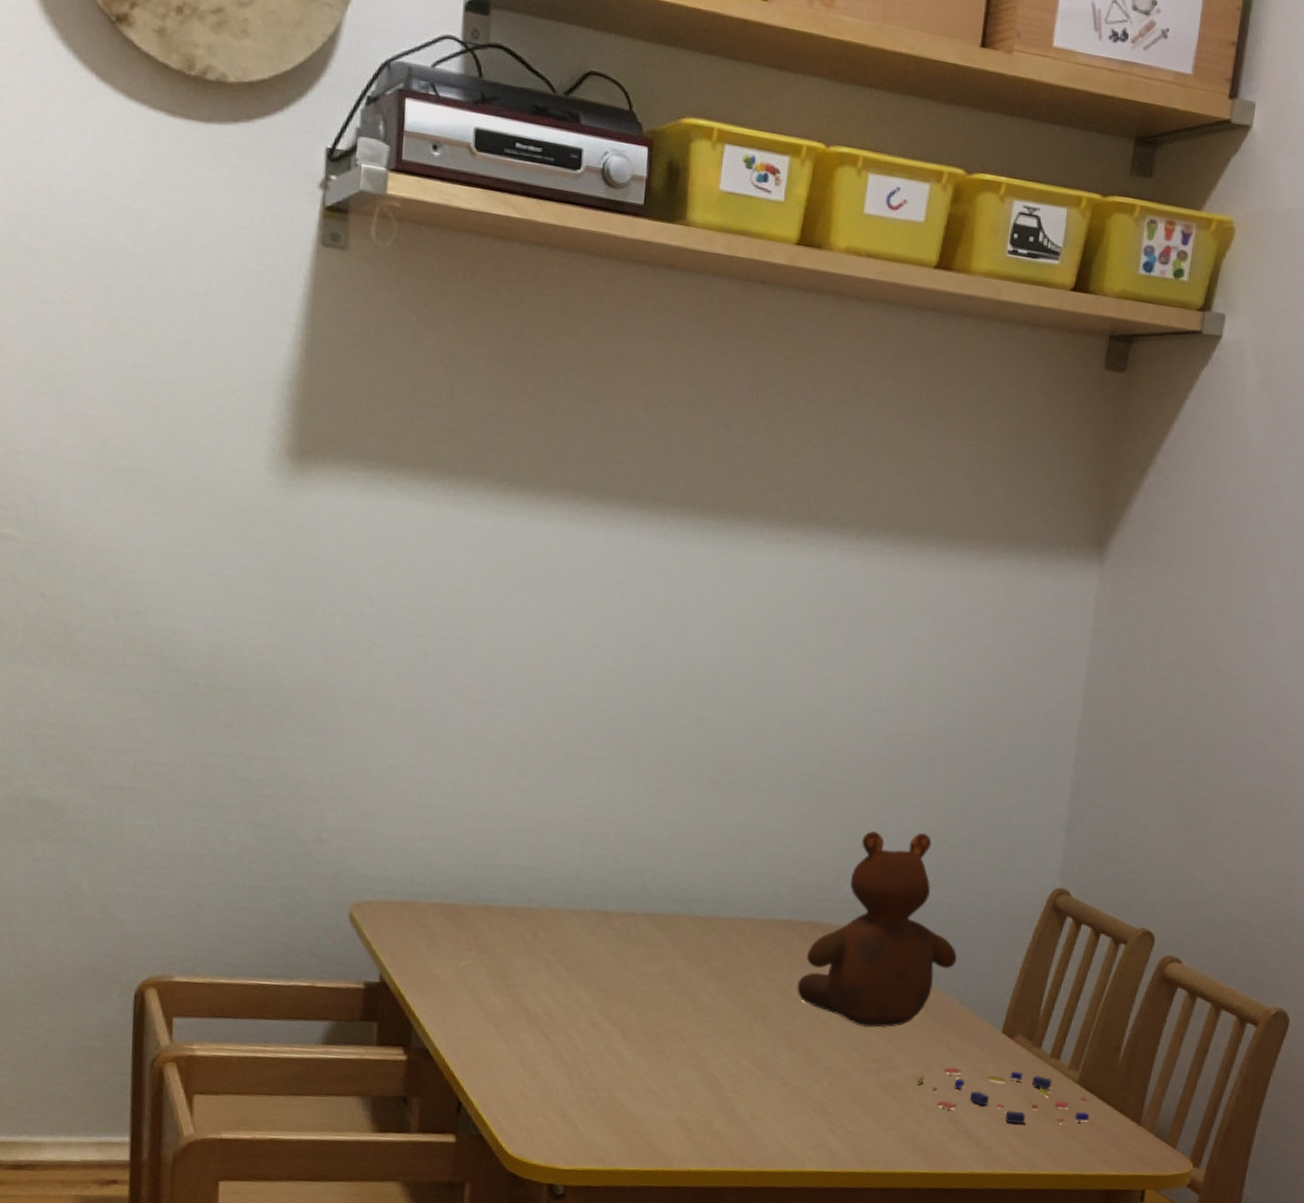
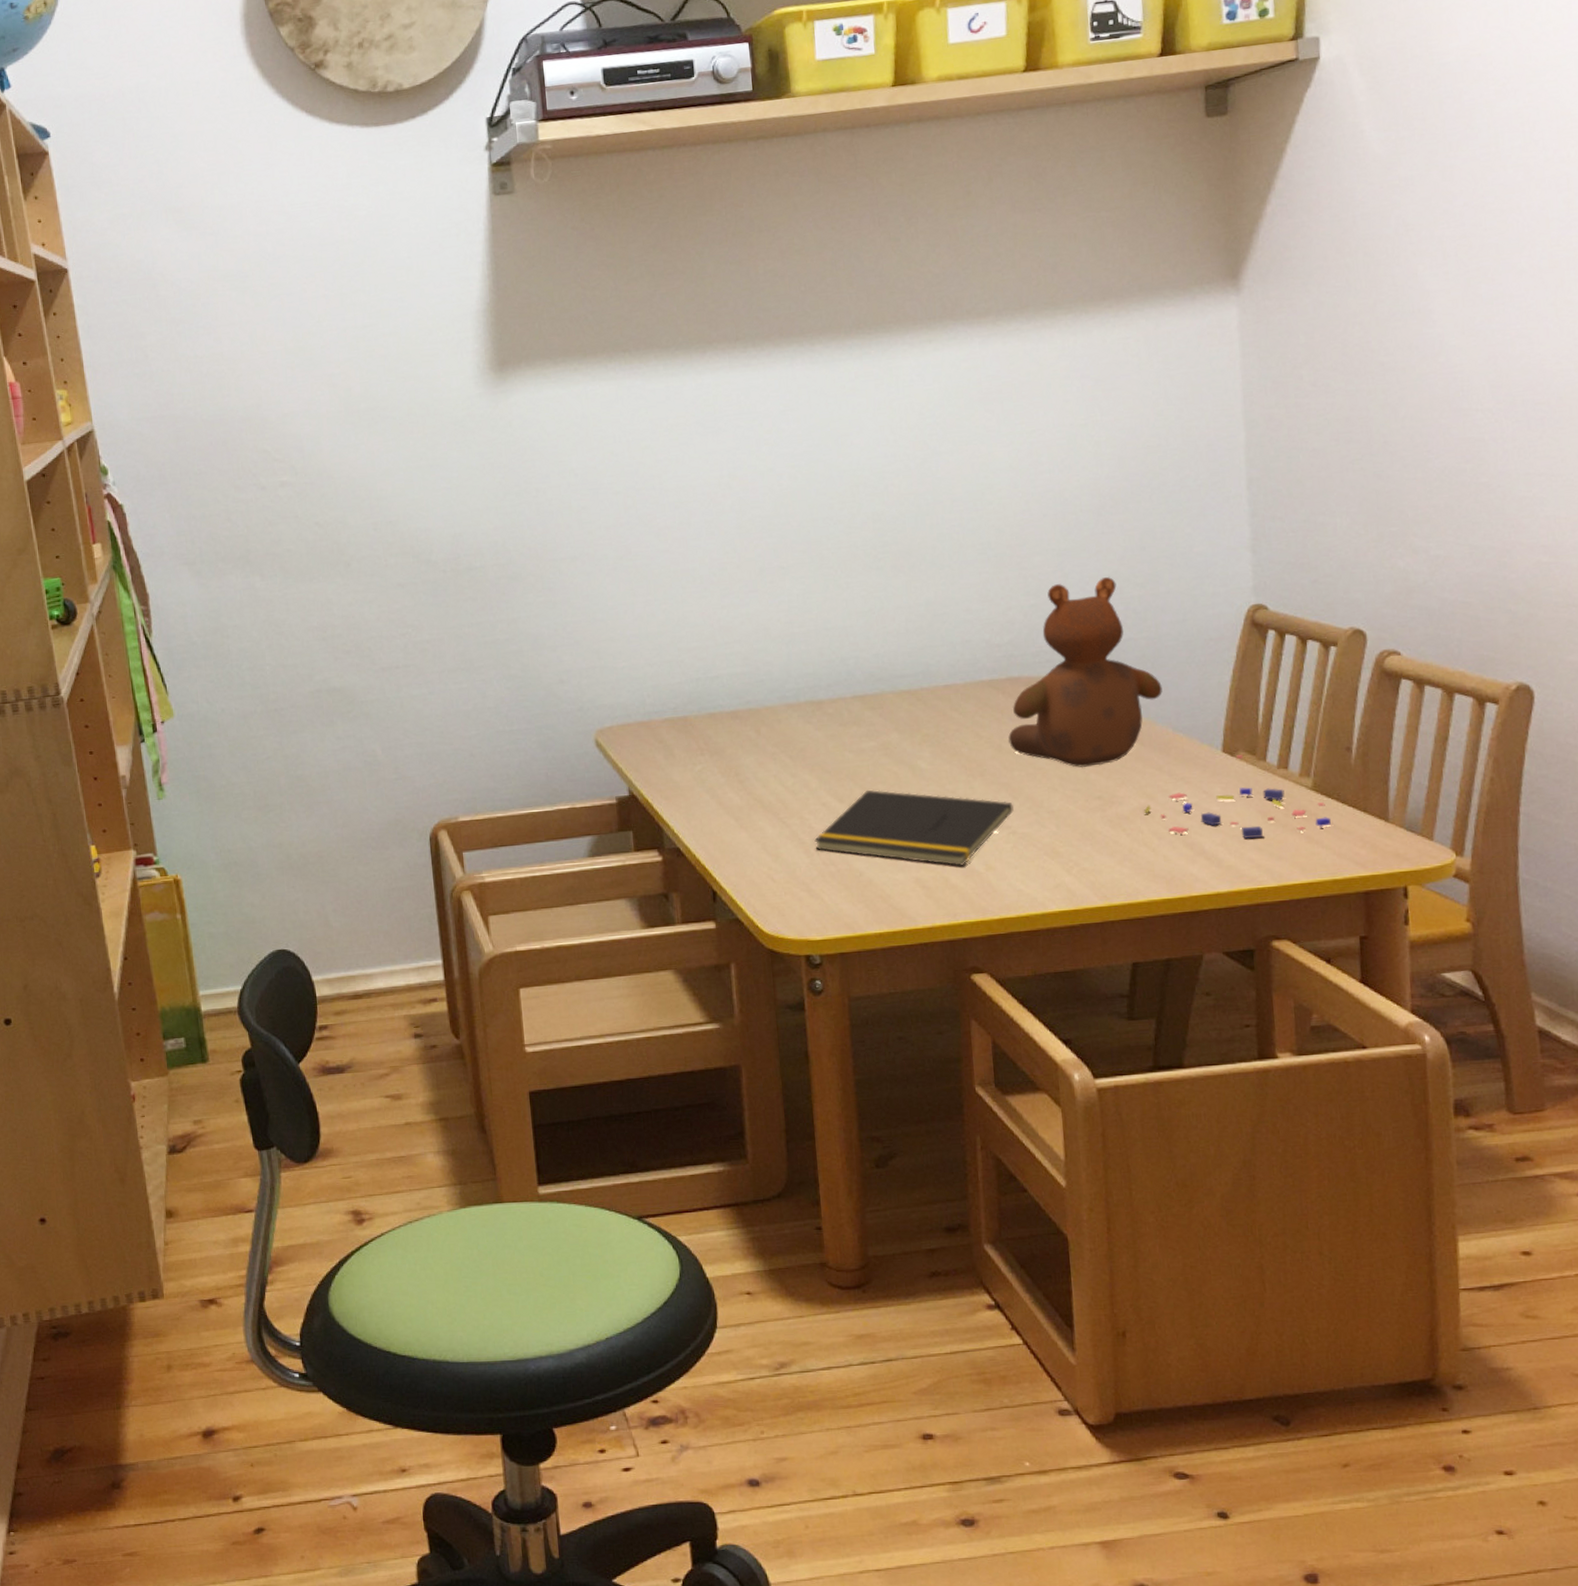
notepad: none [577,1016,790,1111] -> present [814,789,1014,866]

